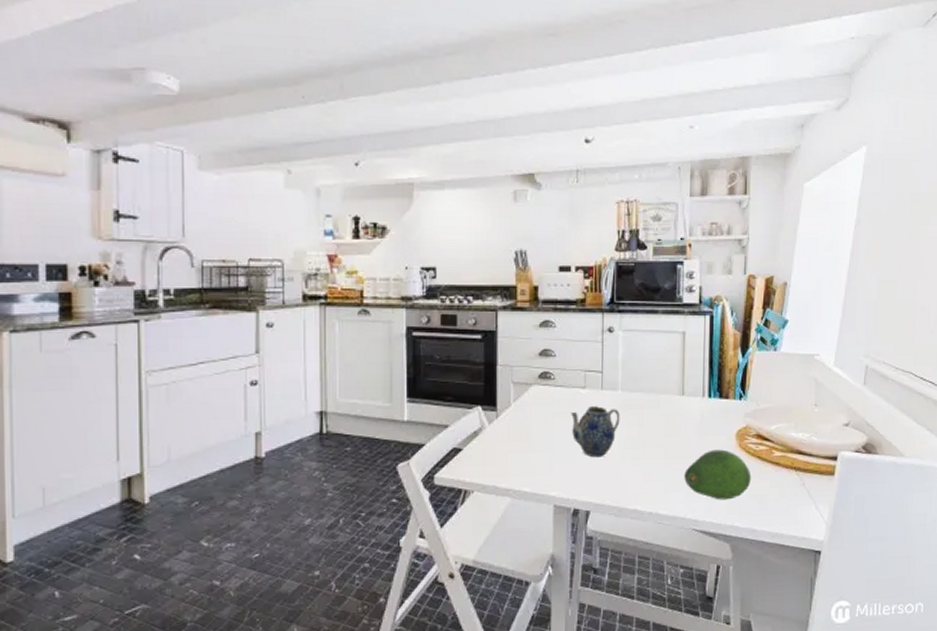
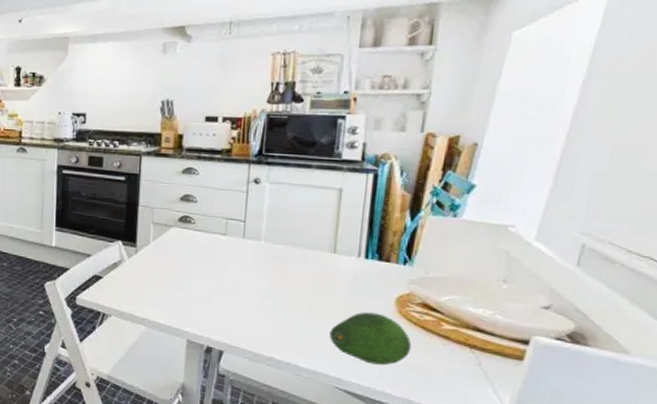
teapot: present [571,406,620,458] -> none [209,253,262,303]

